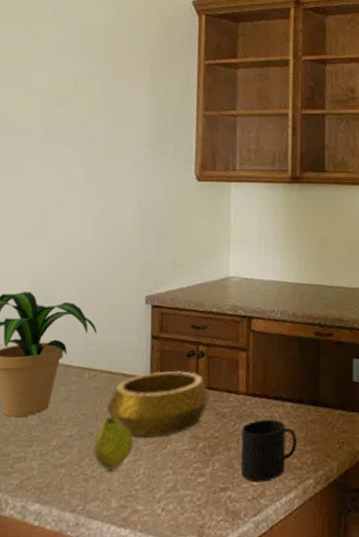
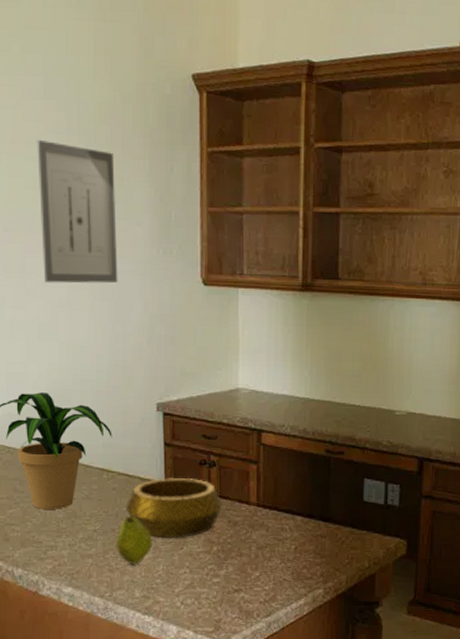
wall art: none [37,54,116,184] -> present [37,139,118,284]
mug: present [240,419,297,482] -> none [252,530,307,587]

